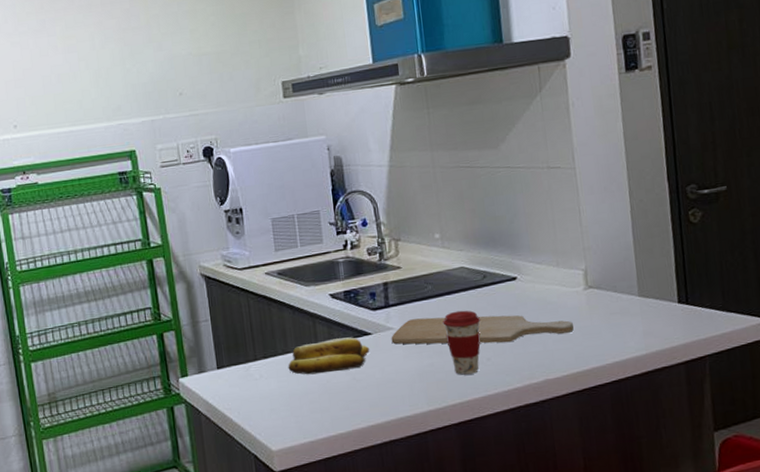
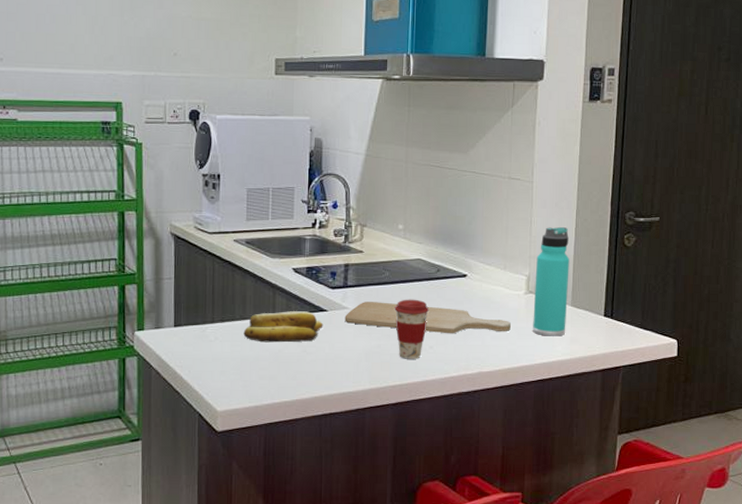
thermos bottle: none [591,212,637,333] -> present [533,227,570,336]

